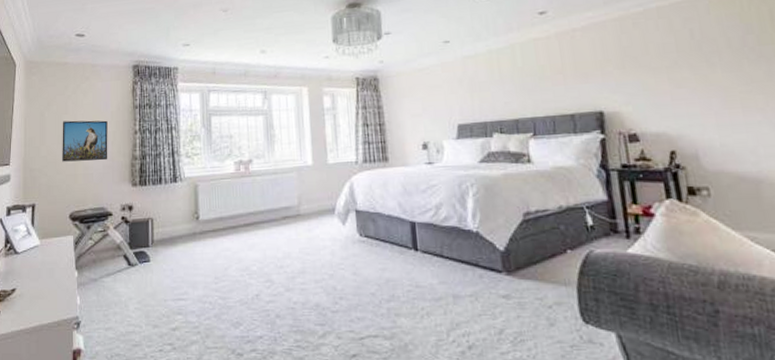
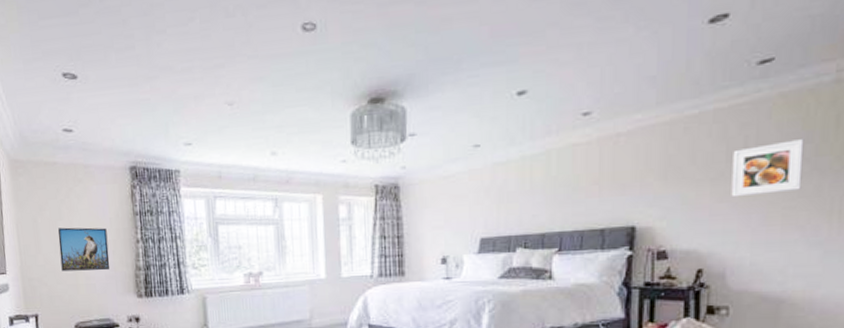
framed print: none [682,31,753,83] -> present [731,139,804,198]

